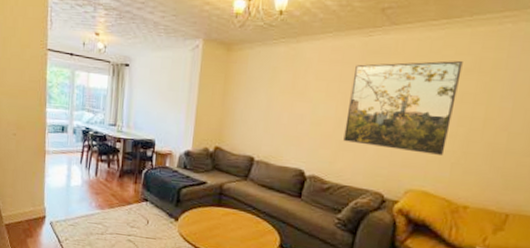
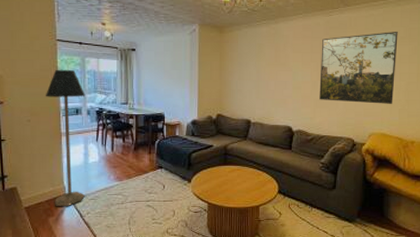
floor lamp: none [32,81,73,229] -> present [45,69,86,206]

